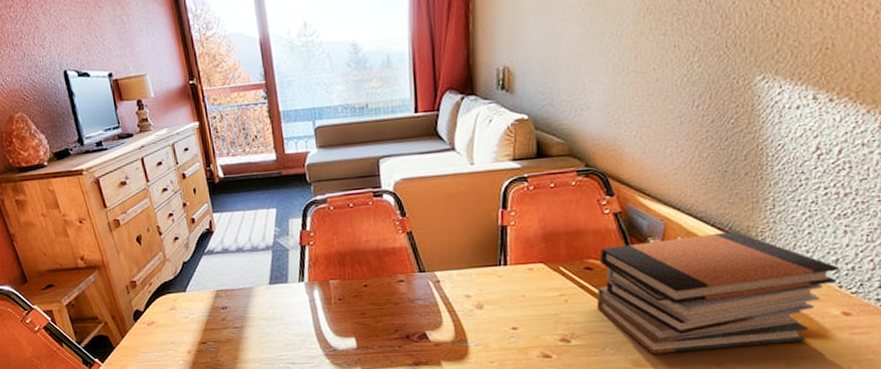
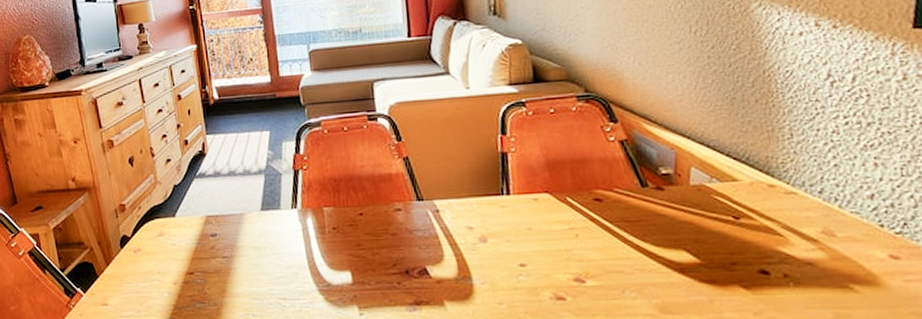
book stack: present [596,231,839,354] -> none [609,162,877,299]

